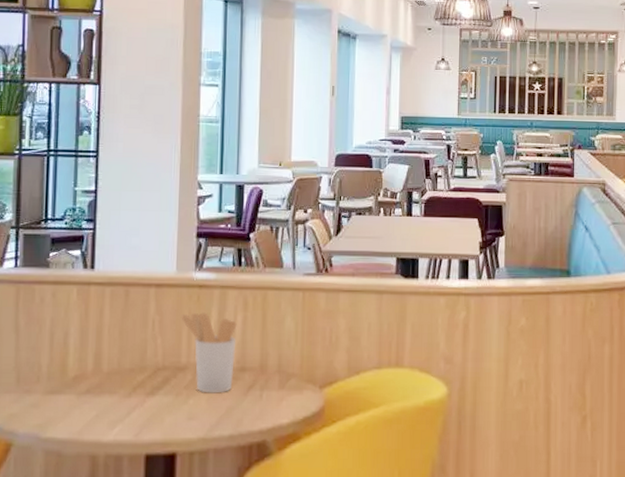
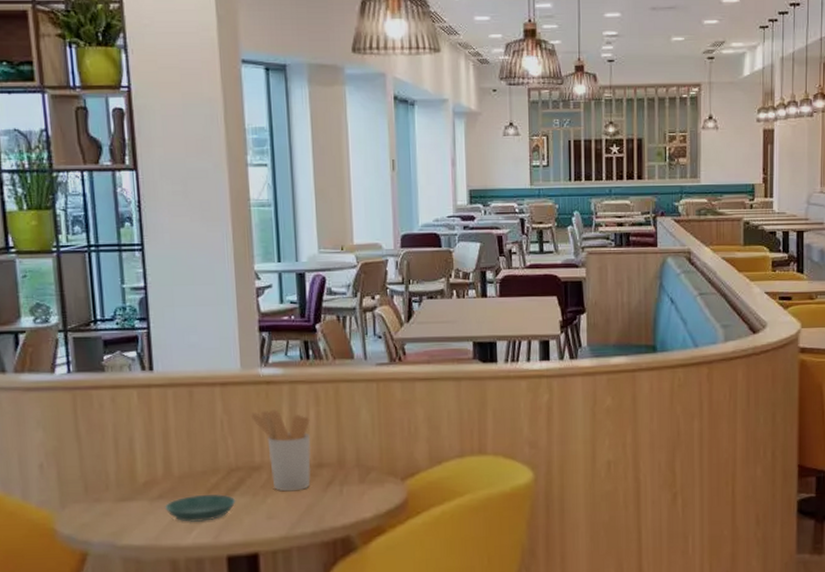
saucer: none [91,391,159,418] -> present [165,494,236,522]

